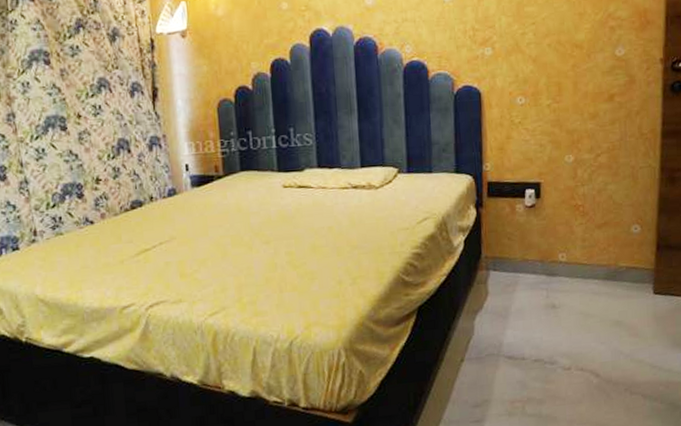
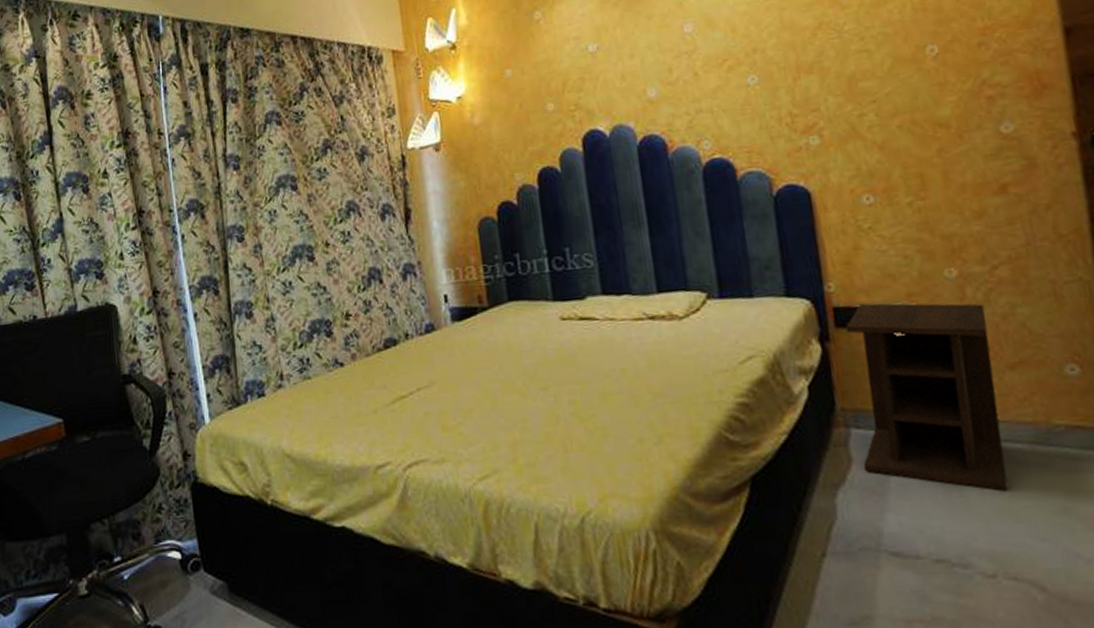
nightstand: none [494,179,588,312] -> present [845,303,1008,491]

